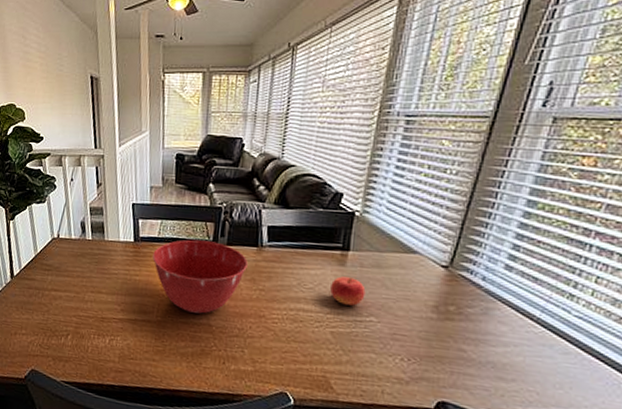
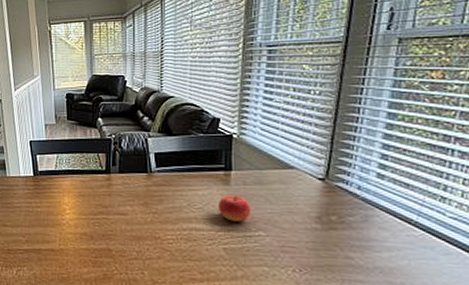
mixing bowl: present [152,239,248,314] -> none [52,170,139,240]

